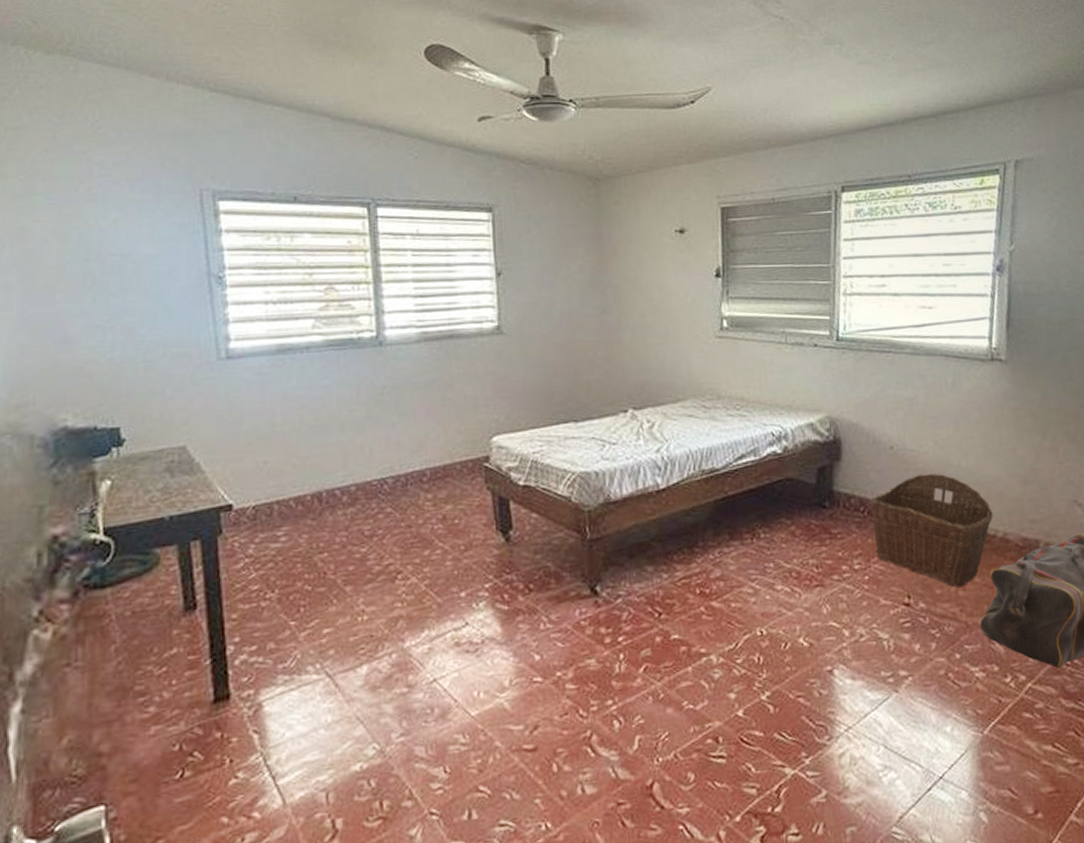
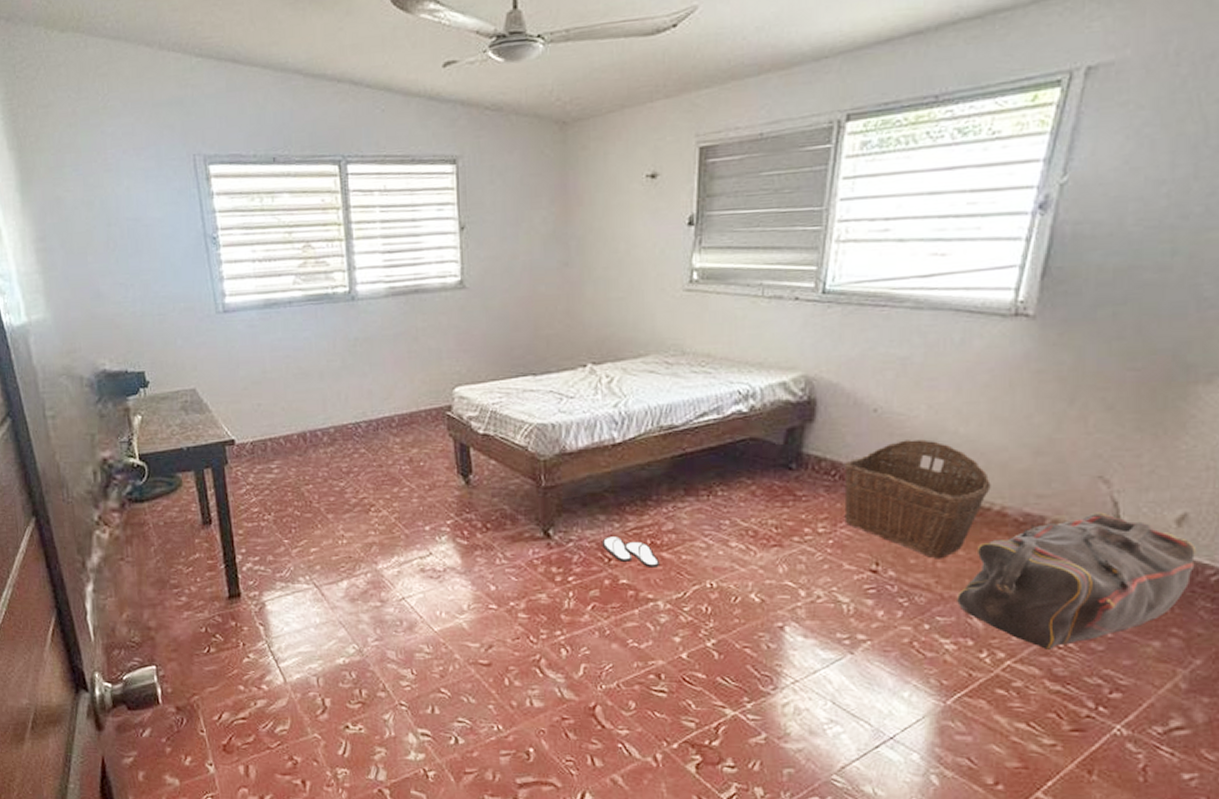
slippers: none [651,588,710,619] -> present [602,536,659,567]

